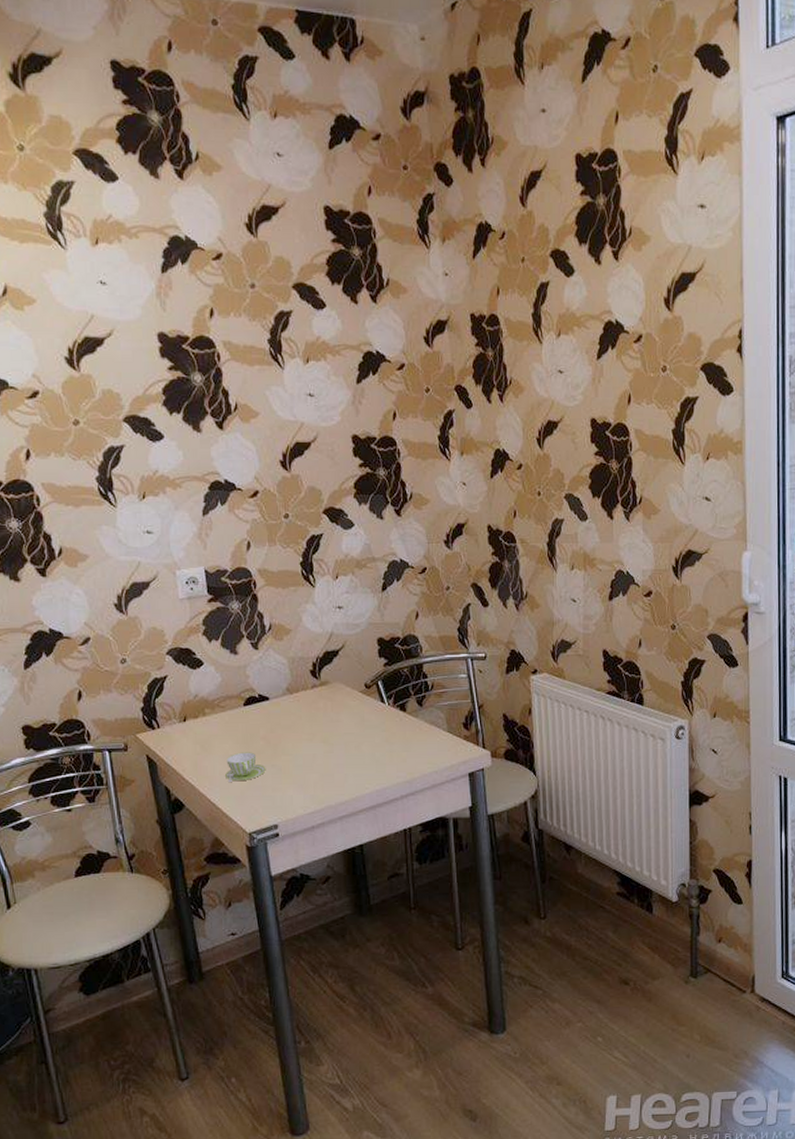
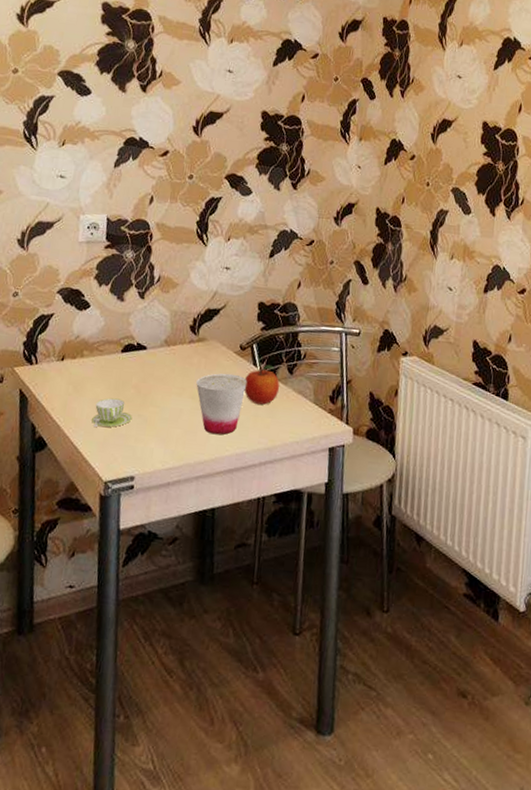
cup: none [325,713,378,775] -> present [196,373,248,435]
fruit: none [375,700,410,740] -> present [244,365,280,405]

